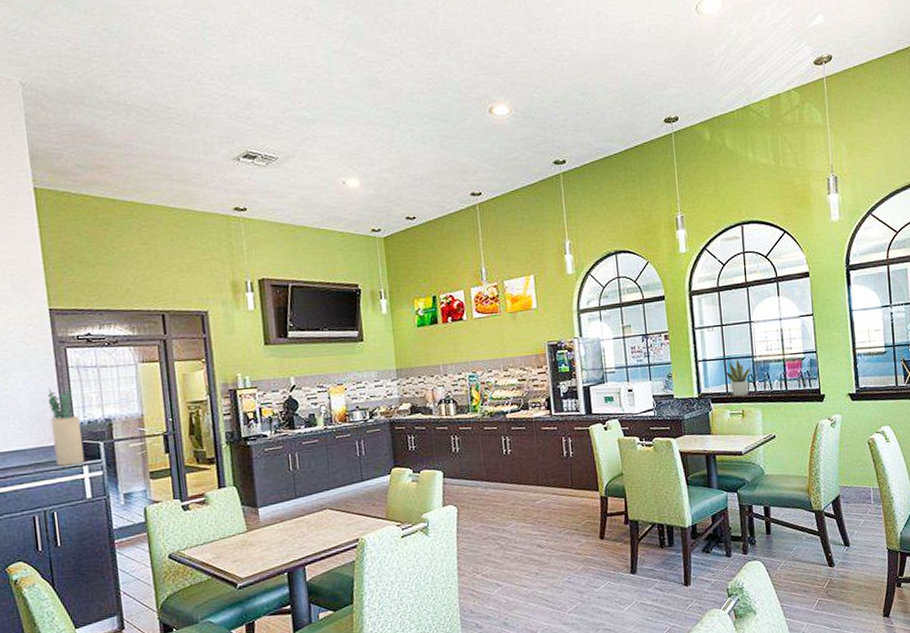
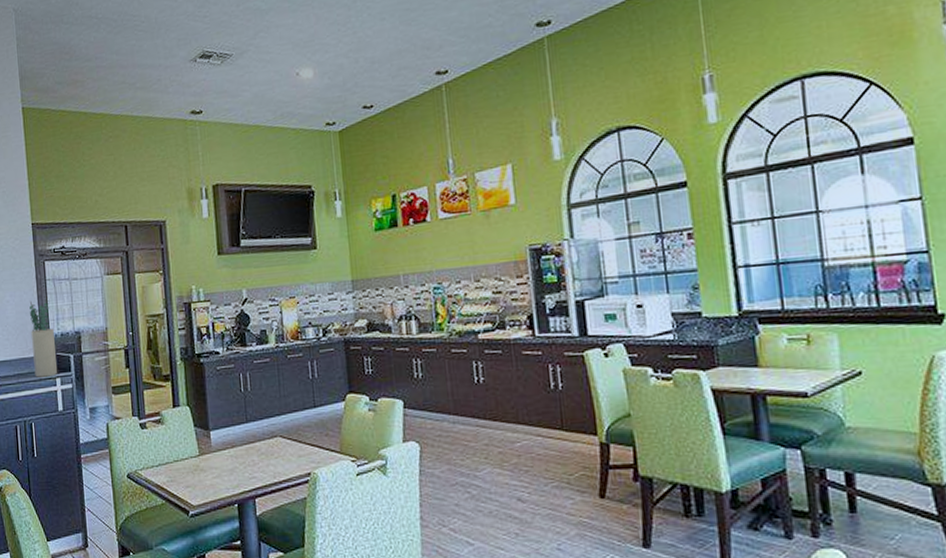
potted plant: present [725,358,751,397] -> none [779,263,820,316]

